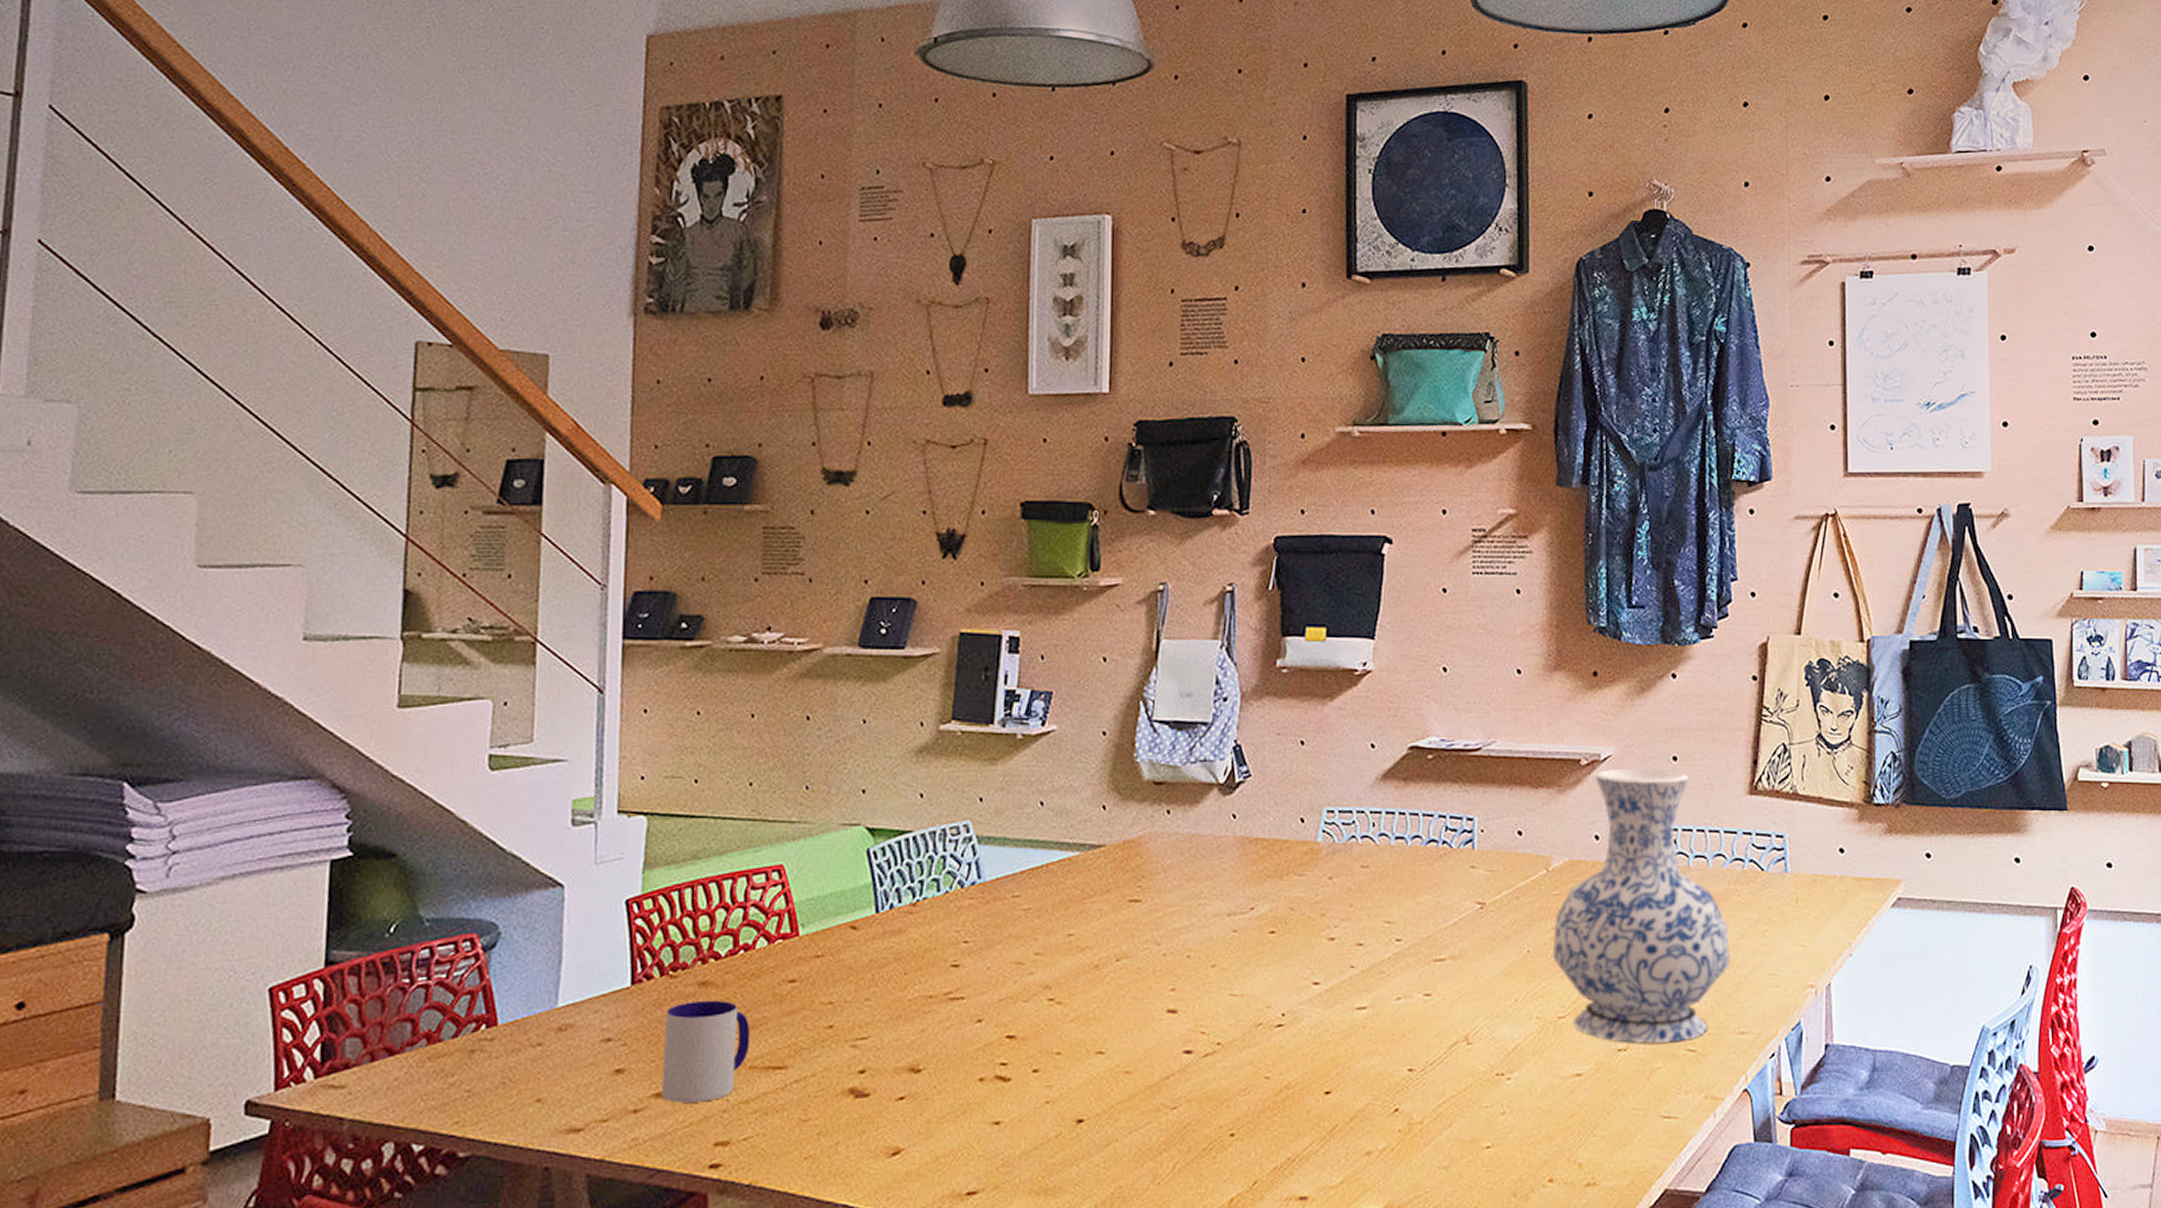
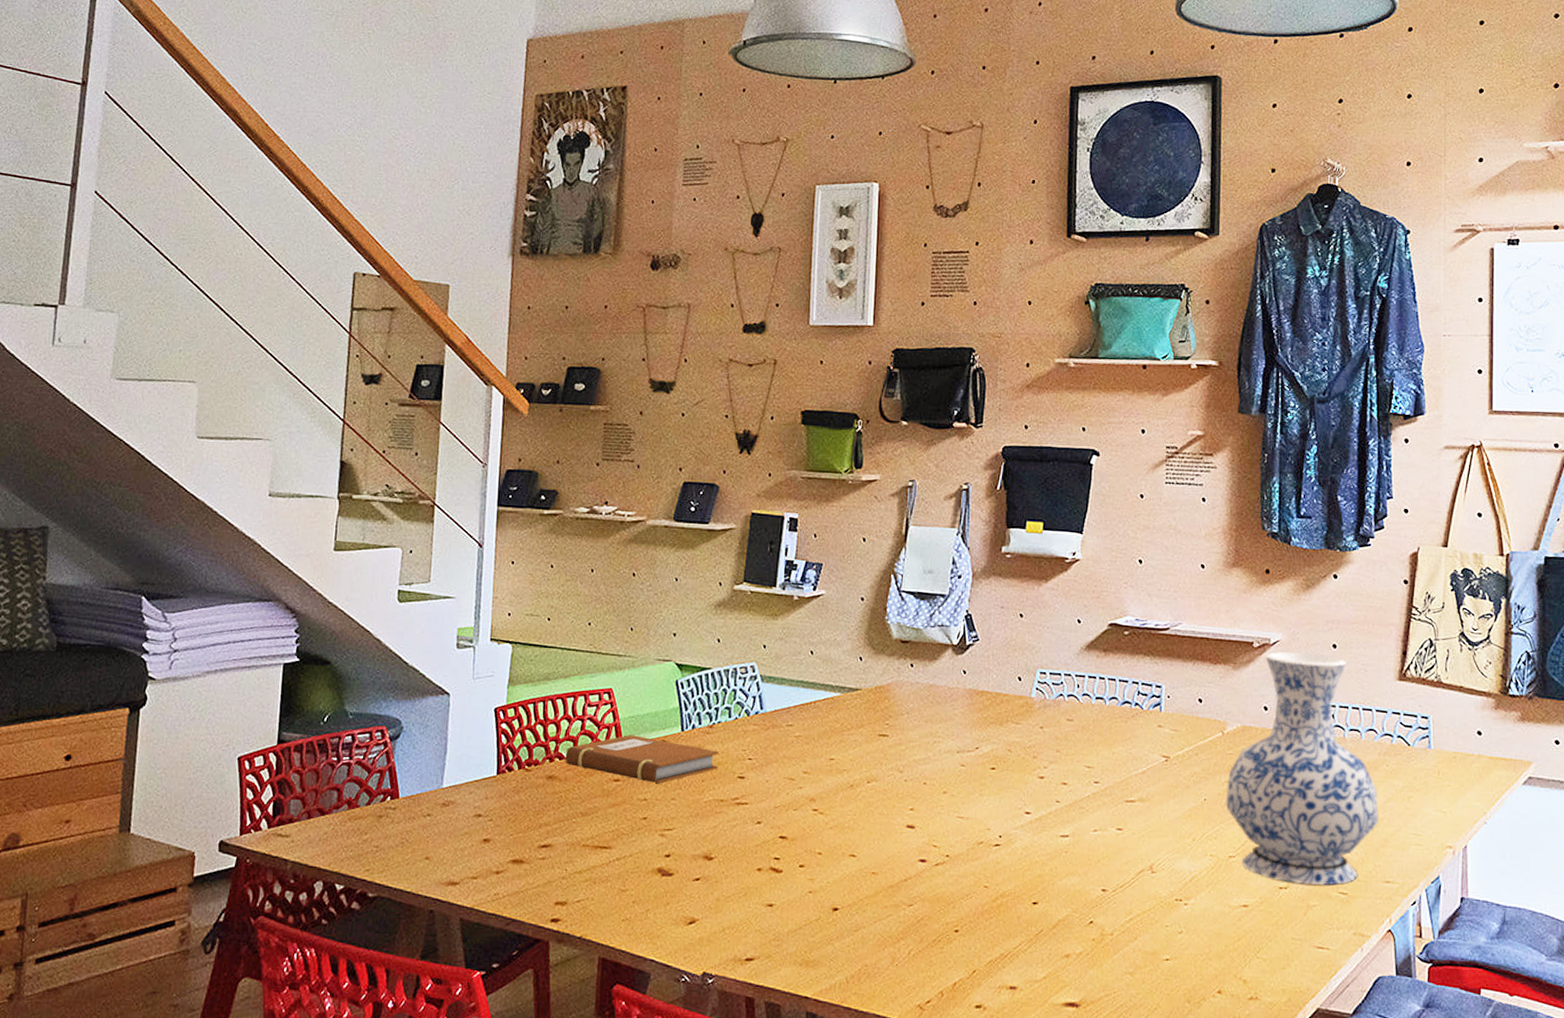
mug: present [661,1000,751,1103] -> none [517,790,585,870]
notebook: none [722,922,925,981] -> present [565,735,719,783]

